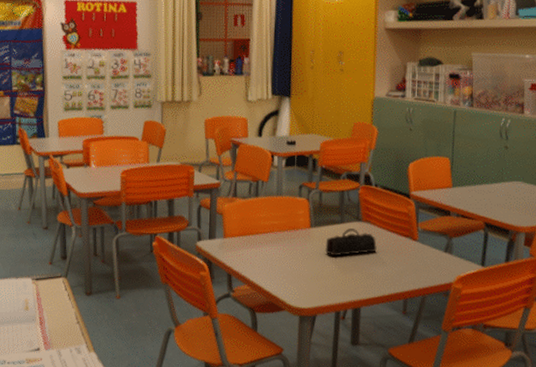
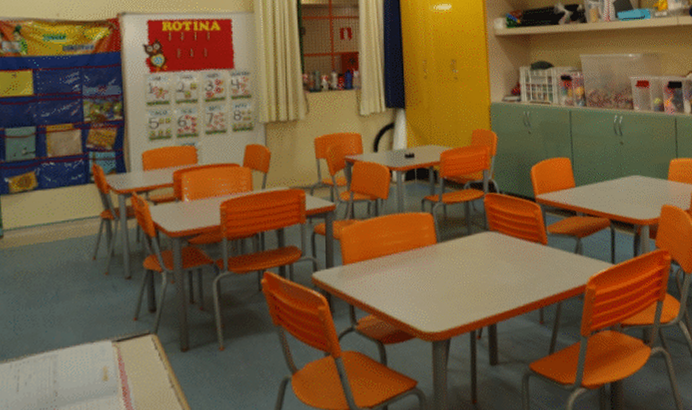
pencil case: present [325,228,377,257] -> none [454,239,507,272]

